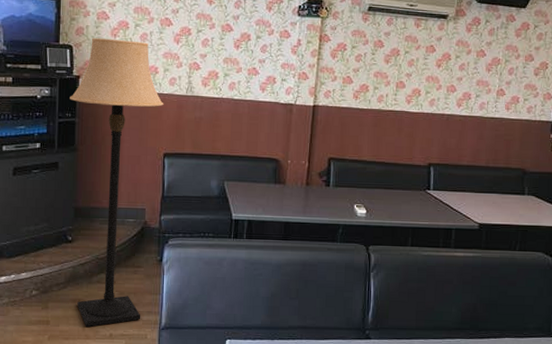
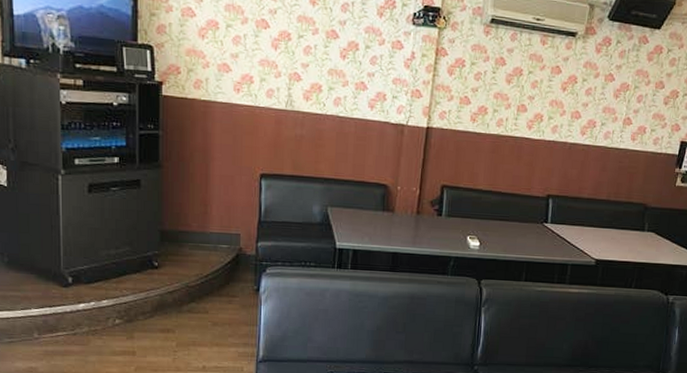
lamp: present [70,38,164,327] -> none [151,38,260,358]

